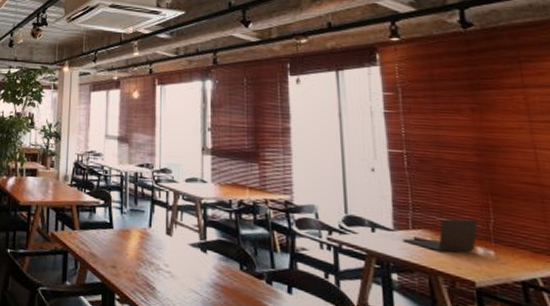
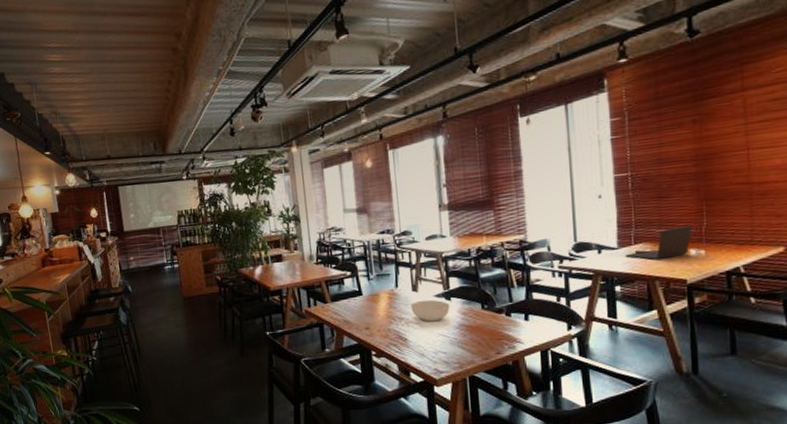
bowl: none [163,246,205,275] -> present [410,299,450,322]

